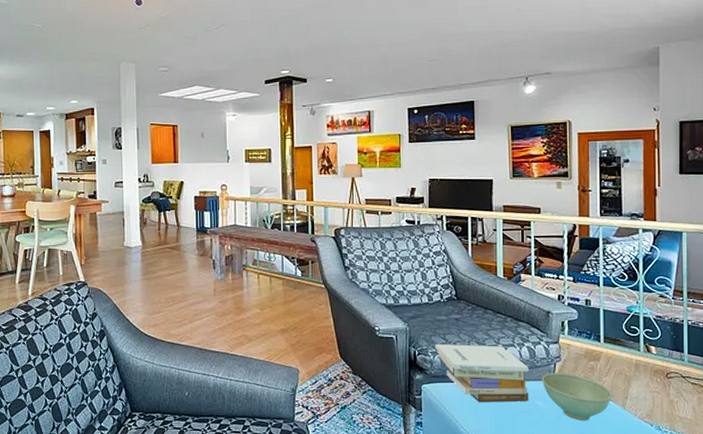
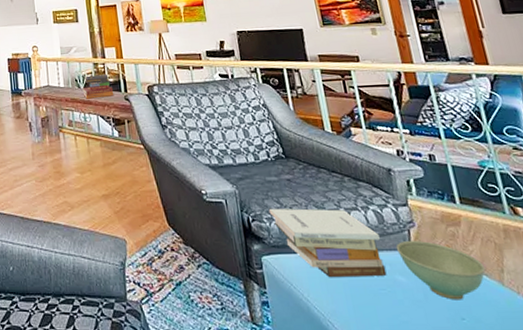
books: none [269,216,301,239] -> present [82,74,114,99]

